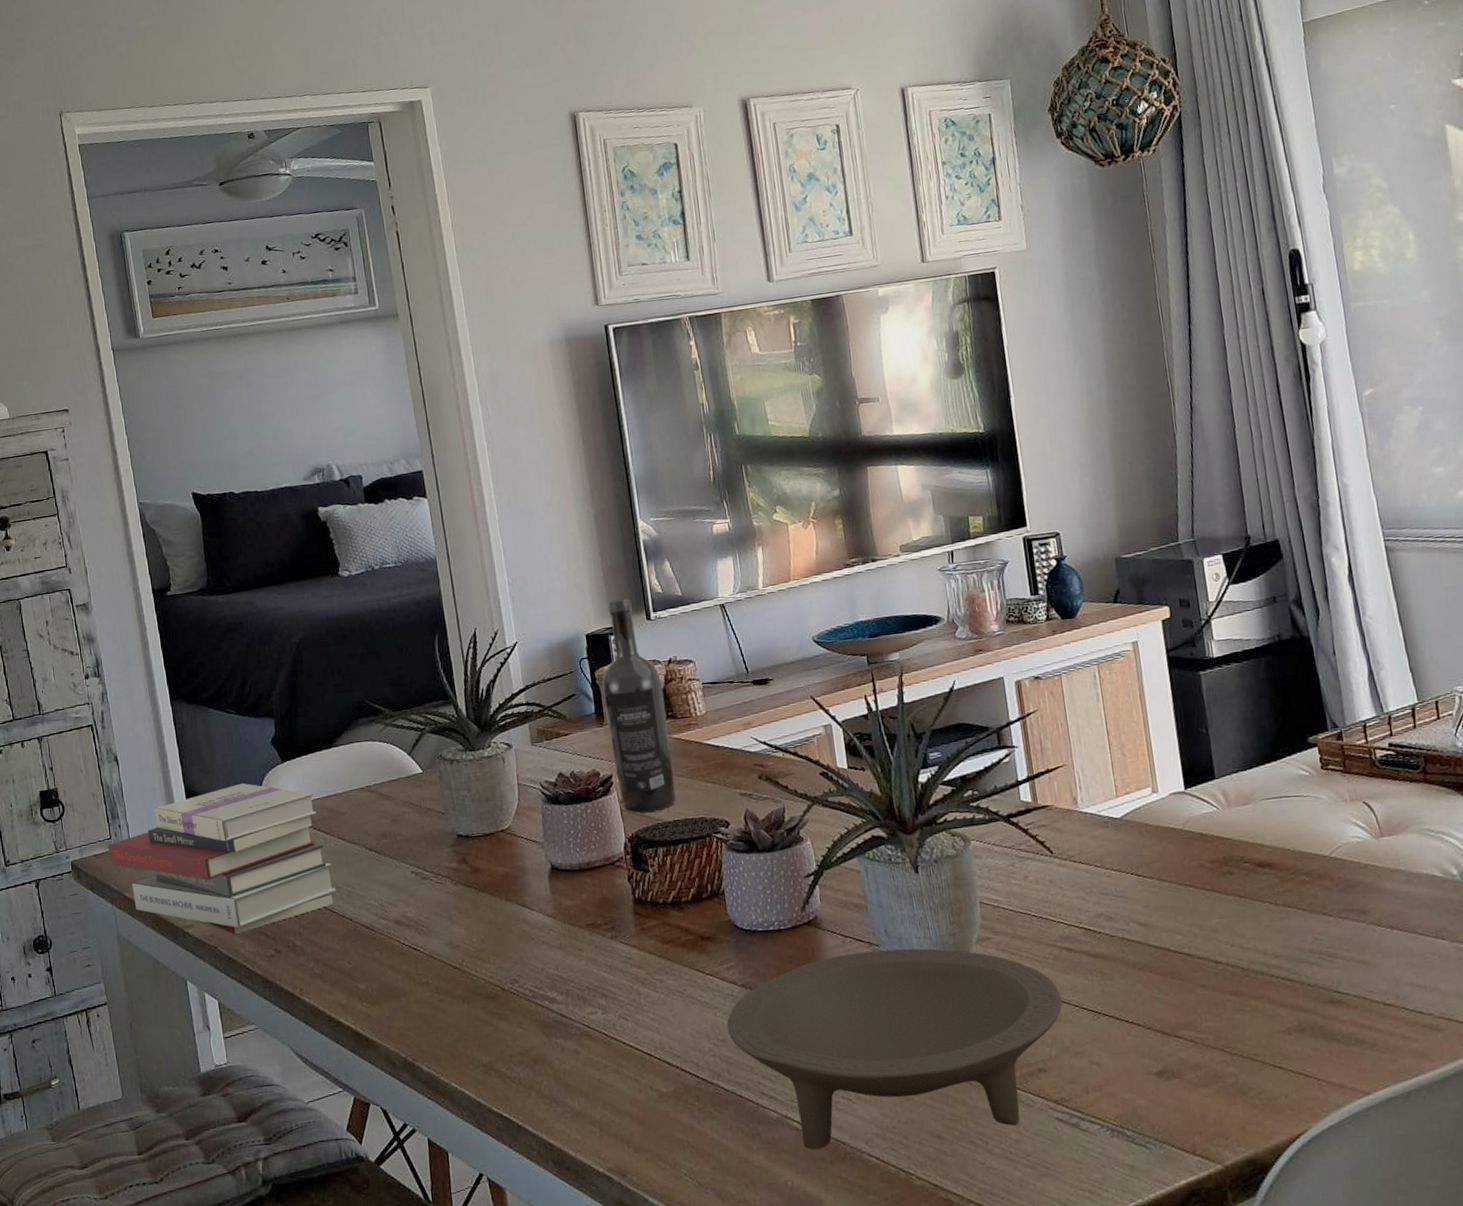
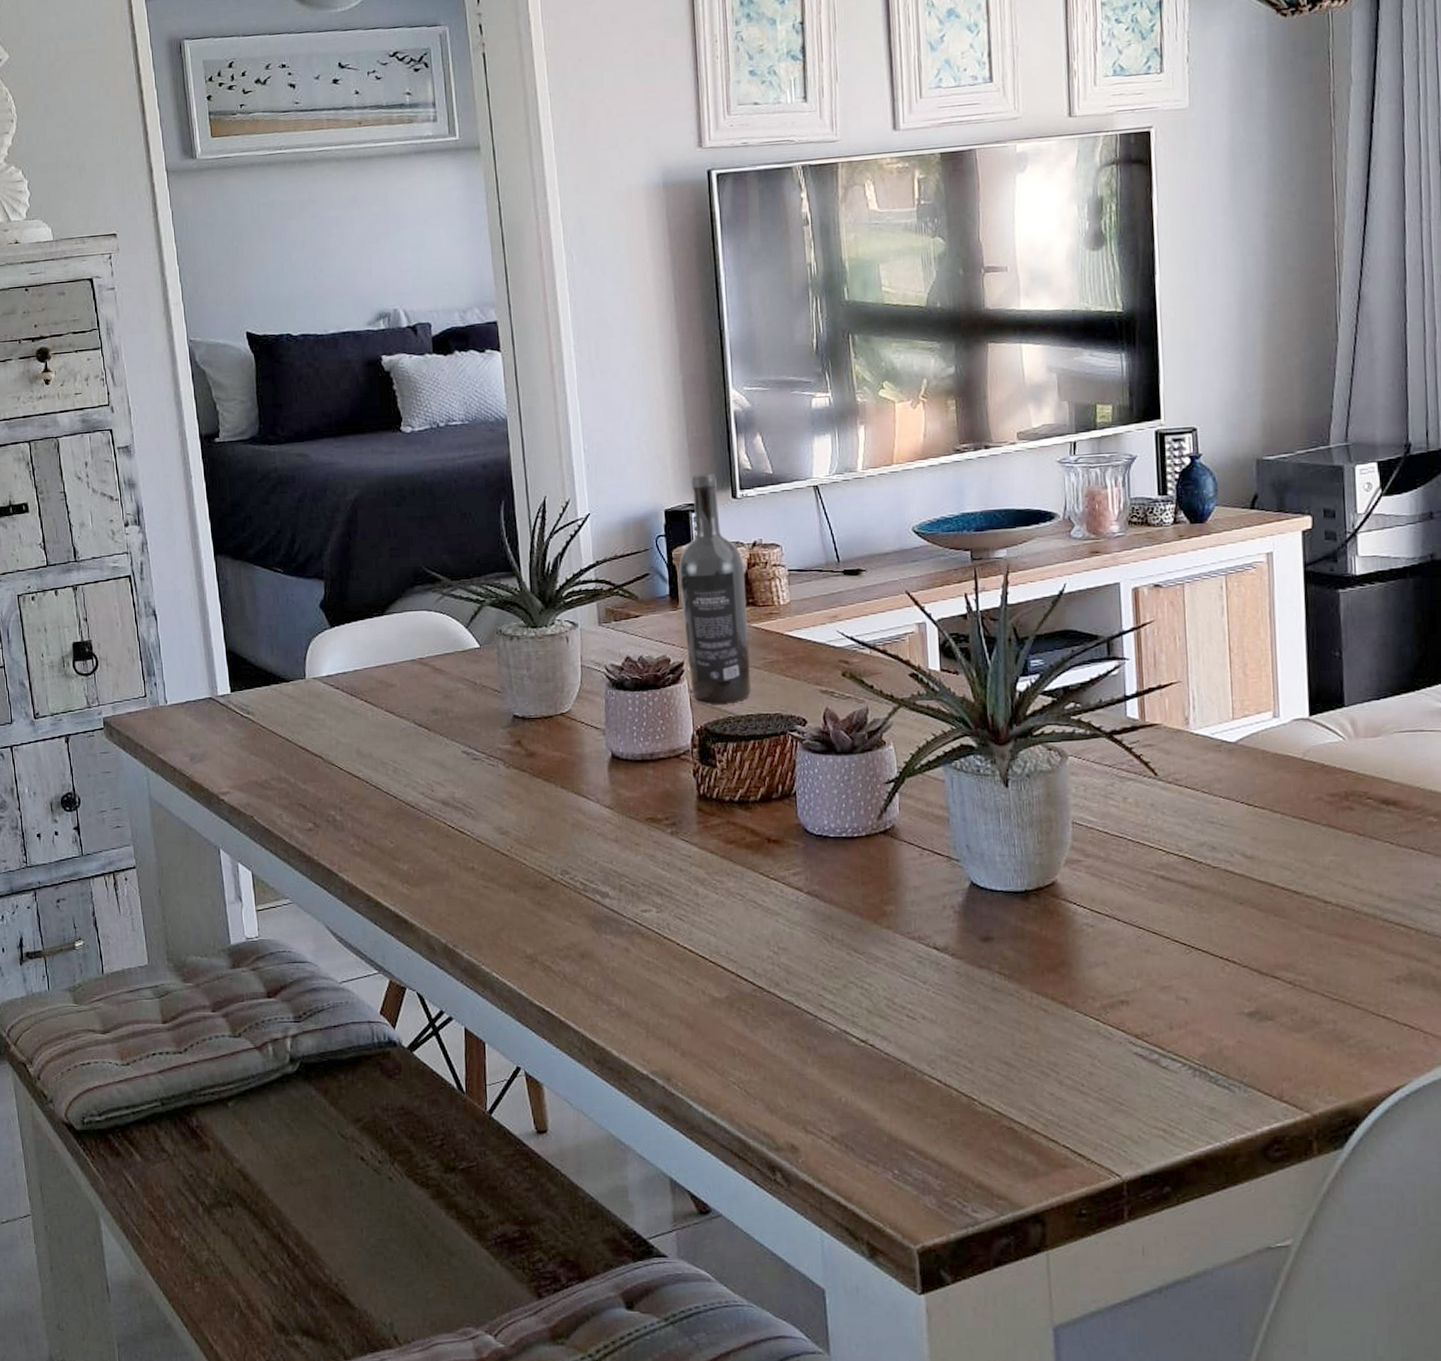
books: present [107,783,337,935] -> none [142,646,382,805]
bowl: present [726,948,1063,1150] -> none [788,865,1153,1067]

